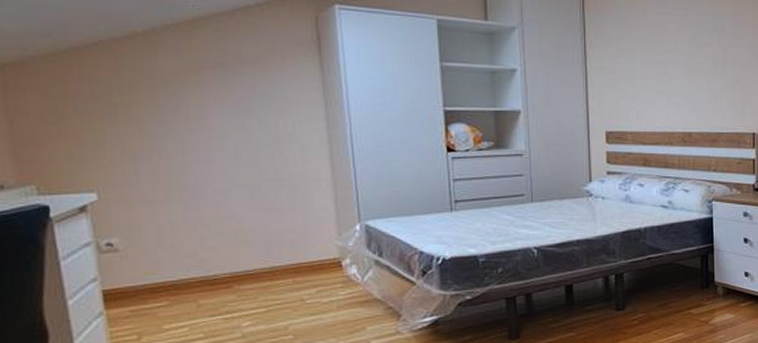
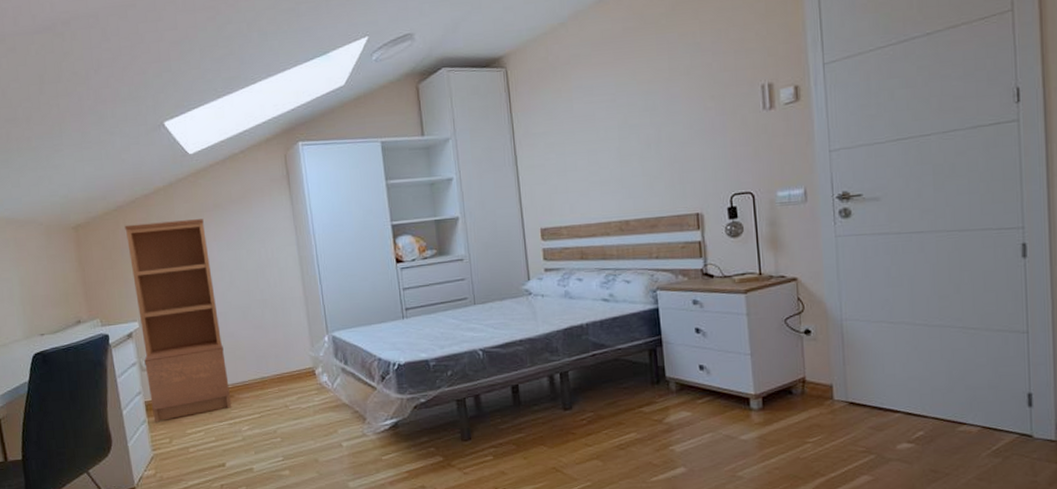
bookshelf: none [80,72,230,315] -> present [124,219,232,422]

